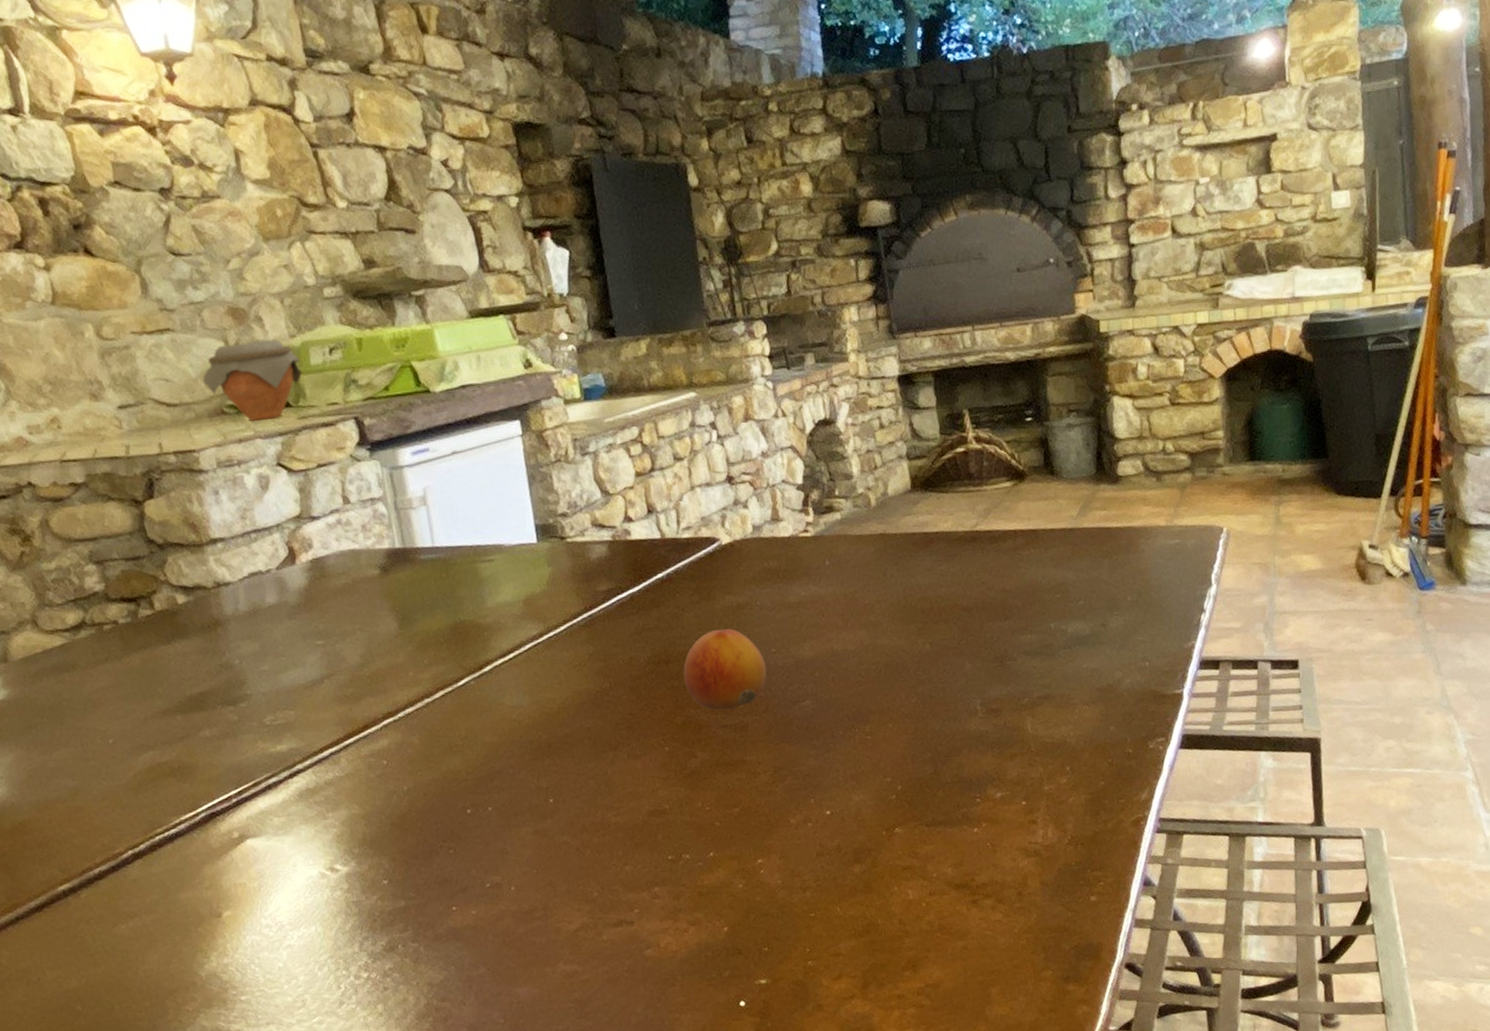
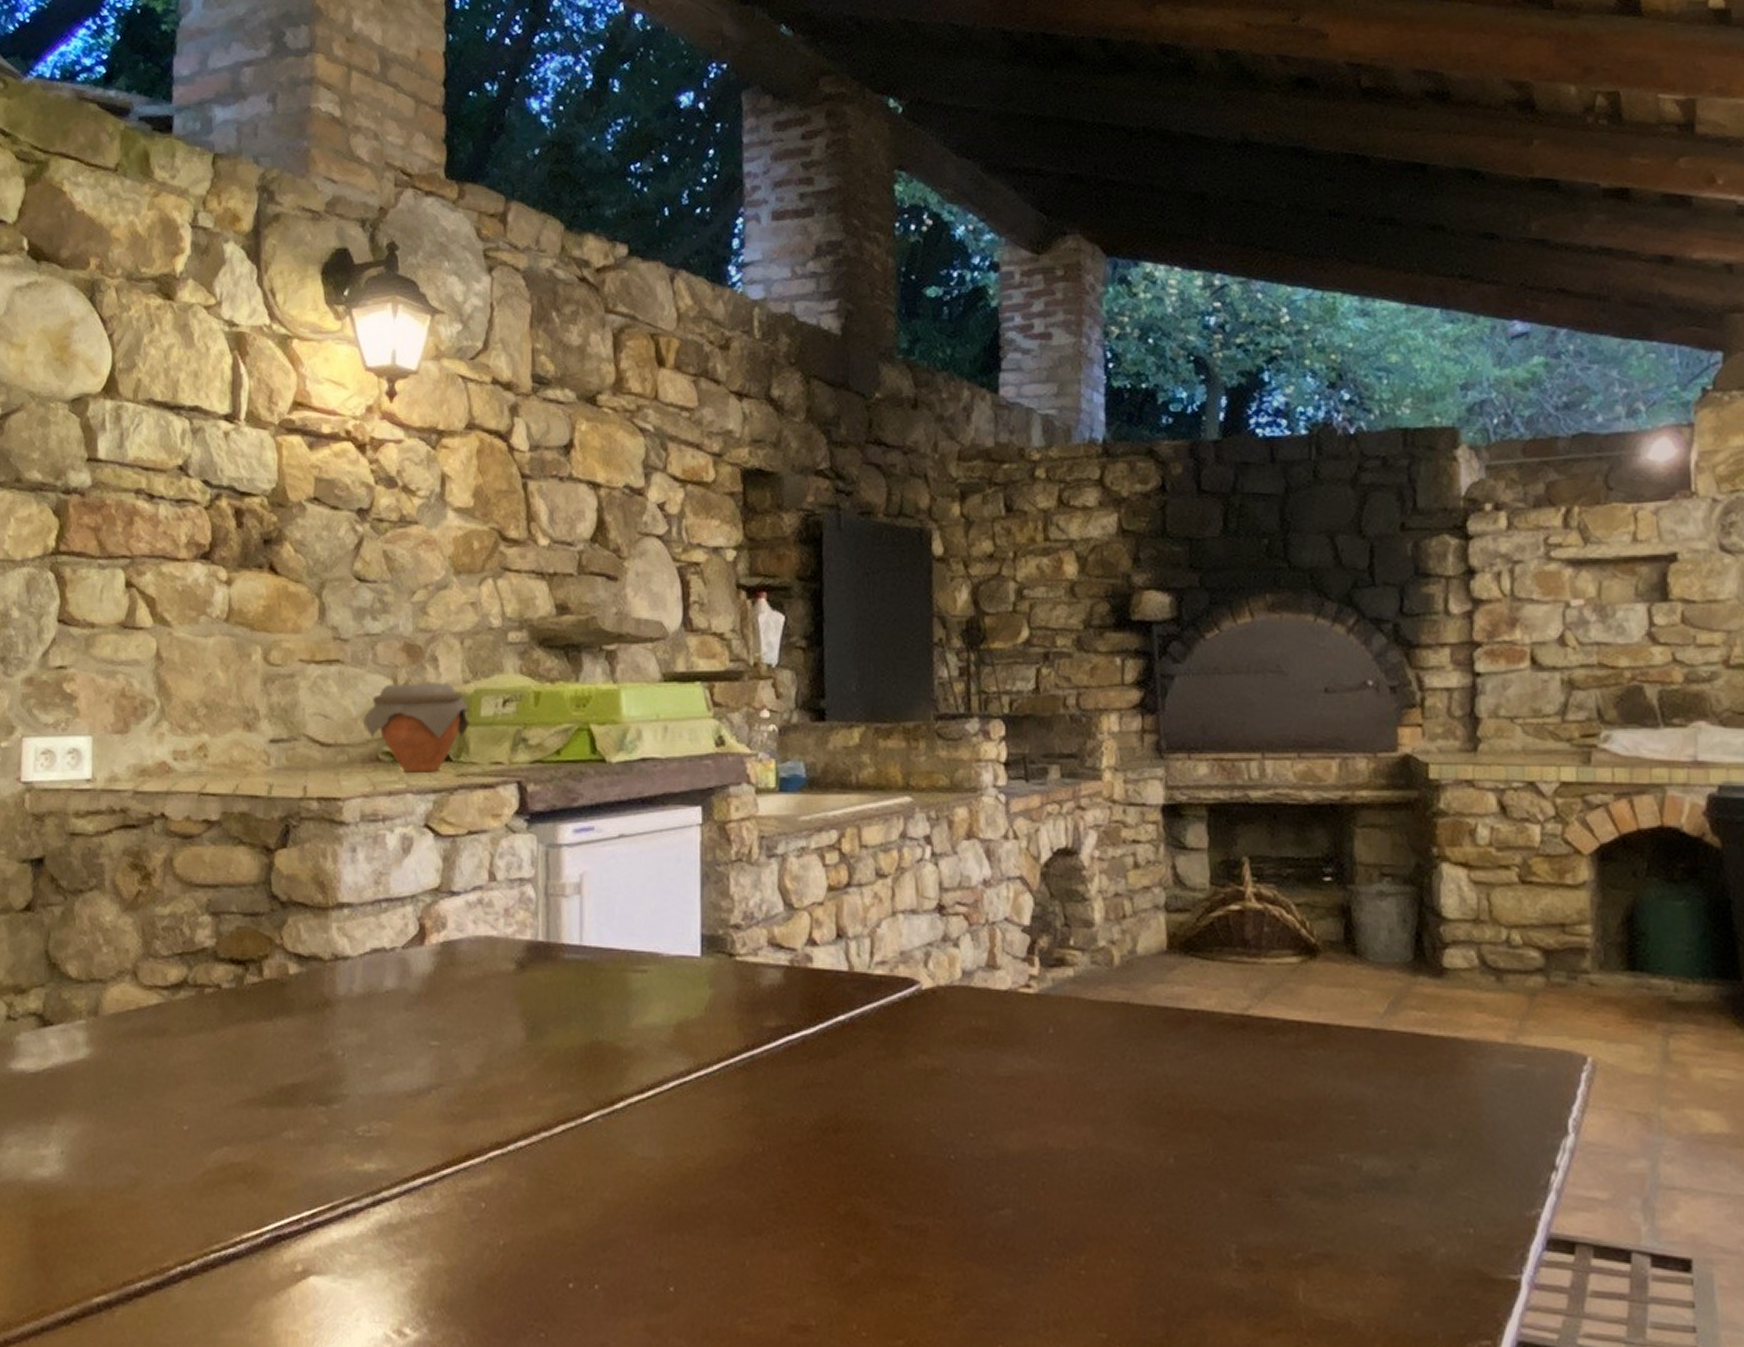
fruit: present [683,629,767,711] -> none [854,1097,960,1205]

